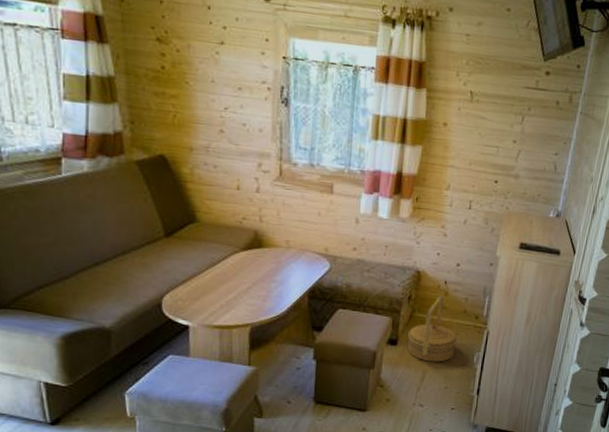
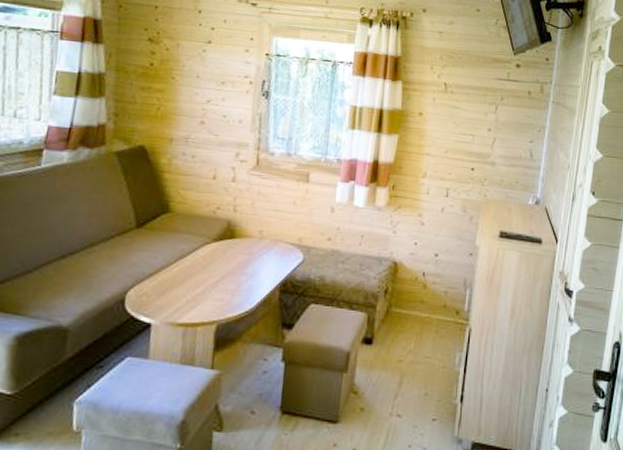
basket: present [407,295,458,362] -> none [383,288,438,364]

